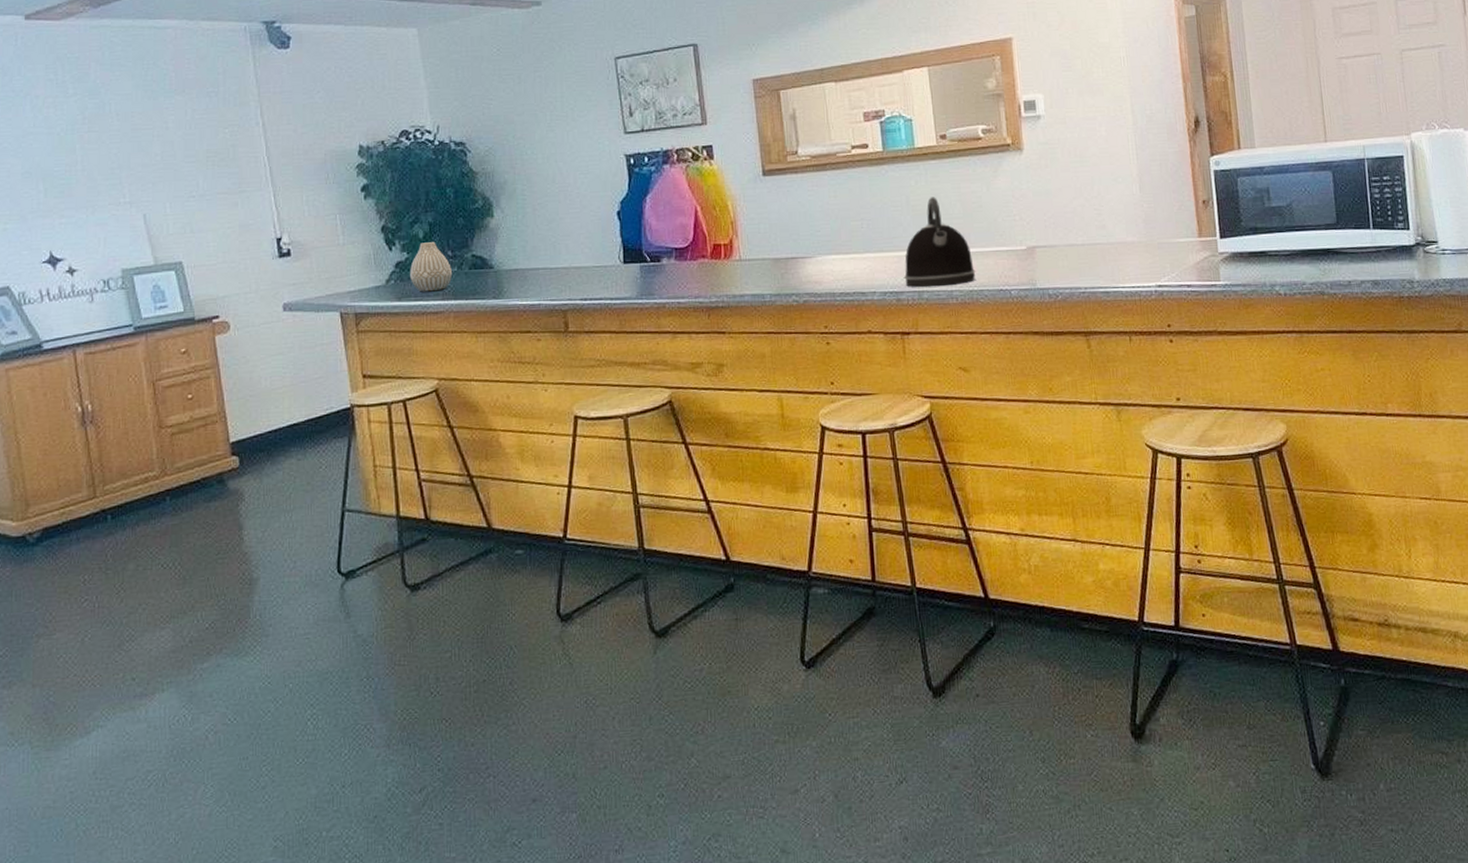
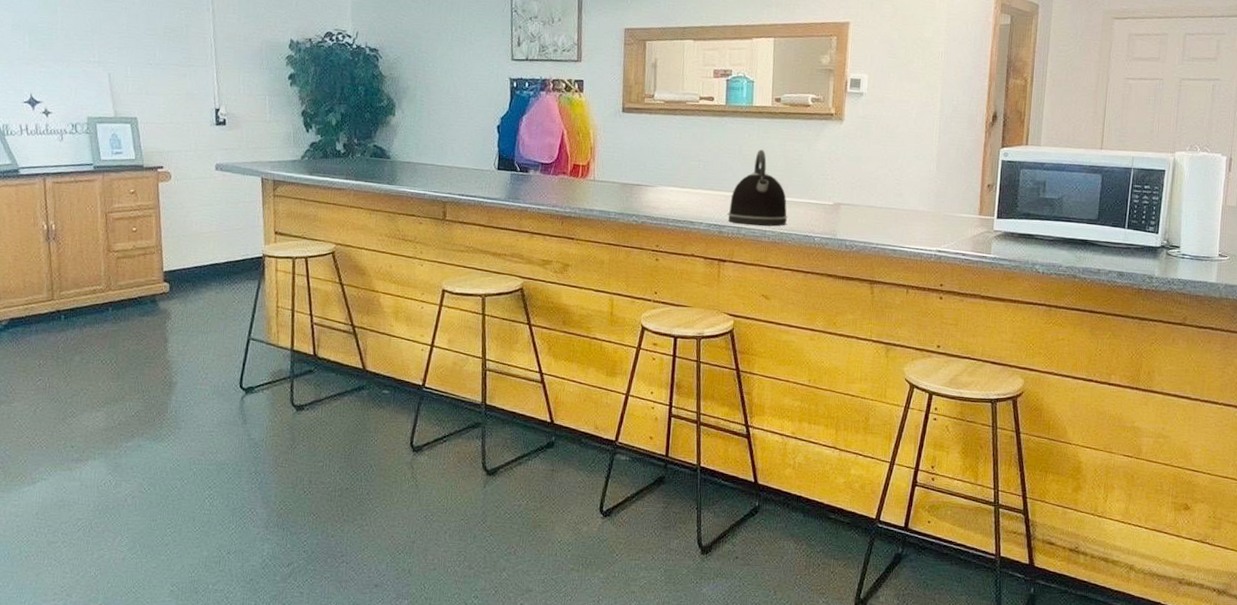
vase: present [410,242,452,293] -> none [321,129,356,173]

